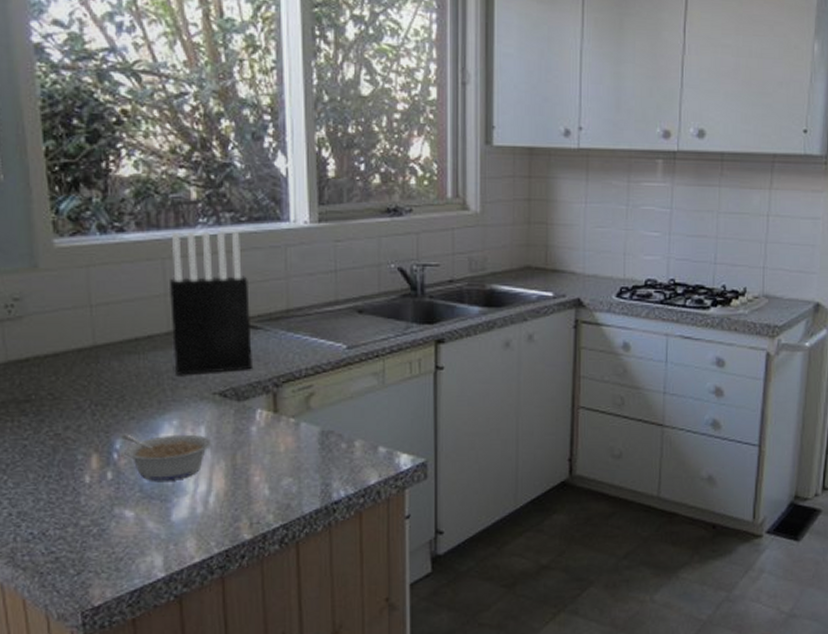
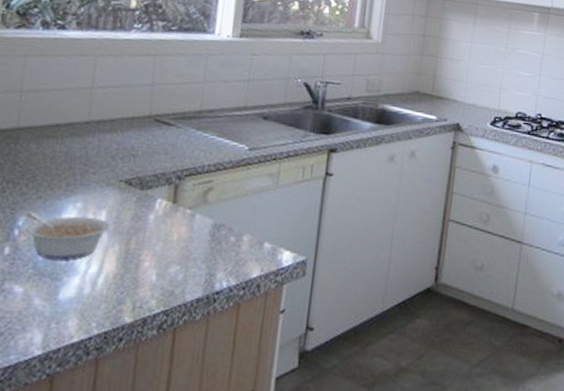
knife block: present [168,231,253,376] -> none [88,34,170,163]

